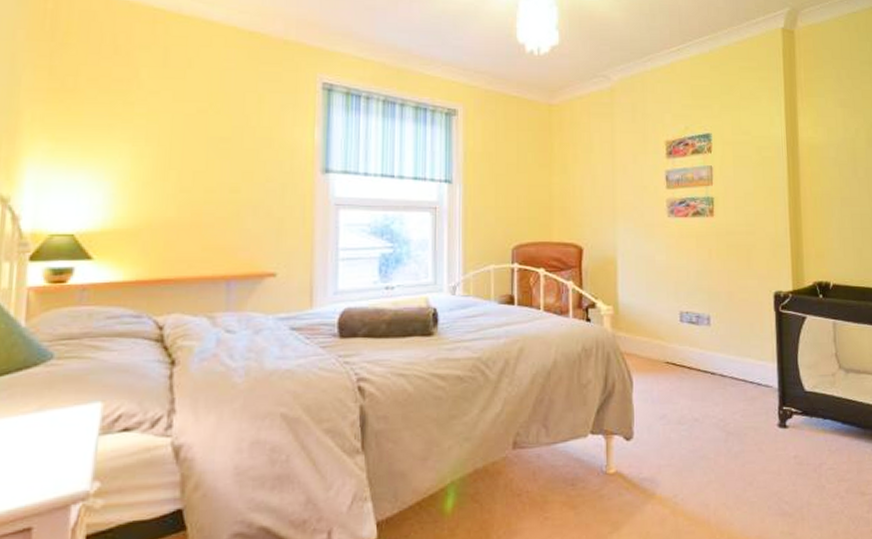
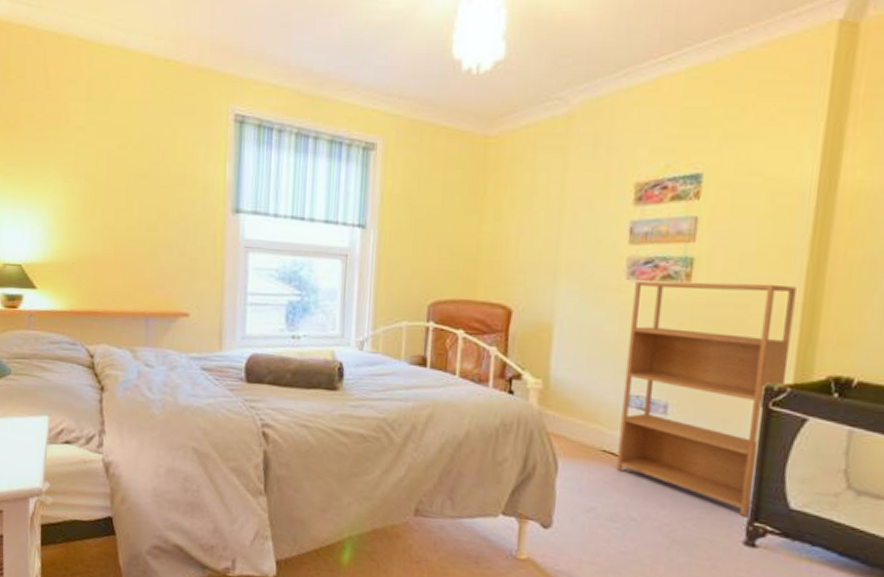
bookshelf: none [674,215,788,404] -> present [616,280,797,518]

